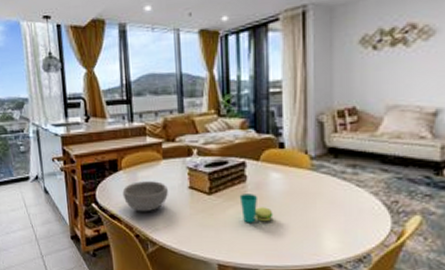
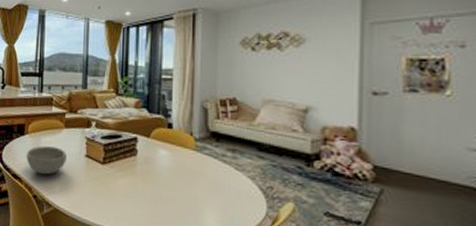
cup: present [239,194,273,223] -> none [130,166,160,195]

